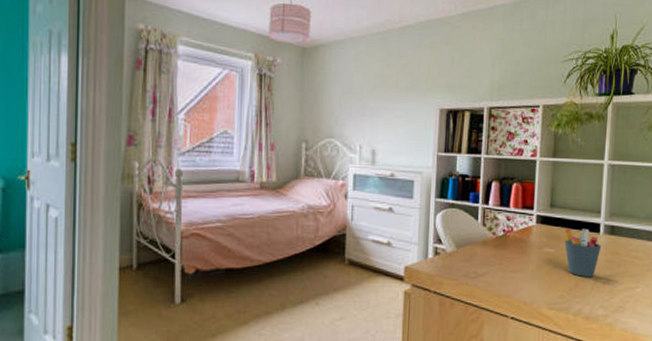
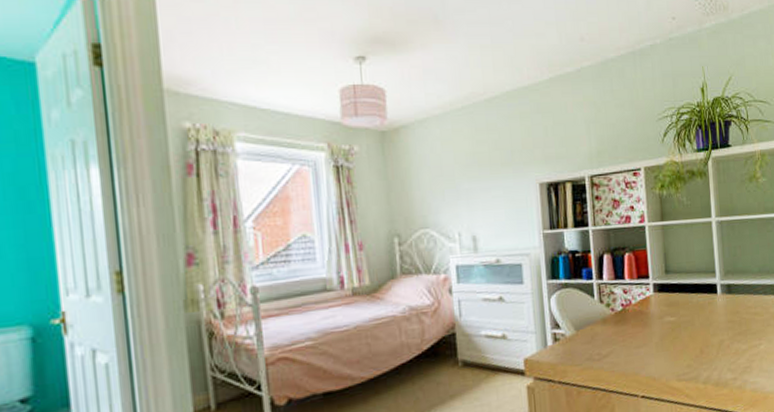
pen holder: present [564,228,602,277] -> none [682,291,721,342]

